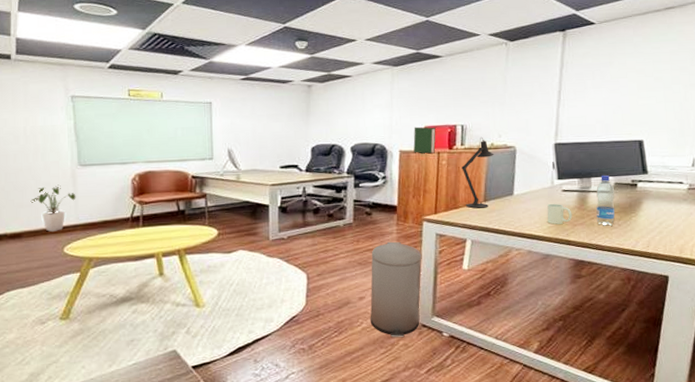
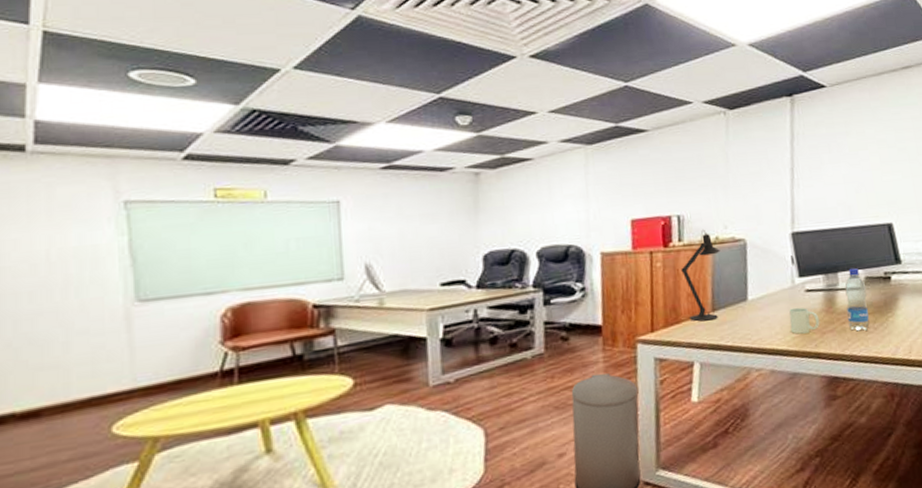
house plant: present [30,184,76,232] -> none [56,332,132,404]
binder: present [413,126,436,154] -> none [617,219,647,255]

